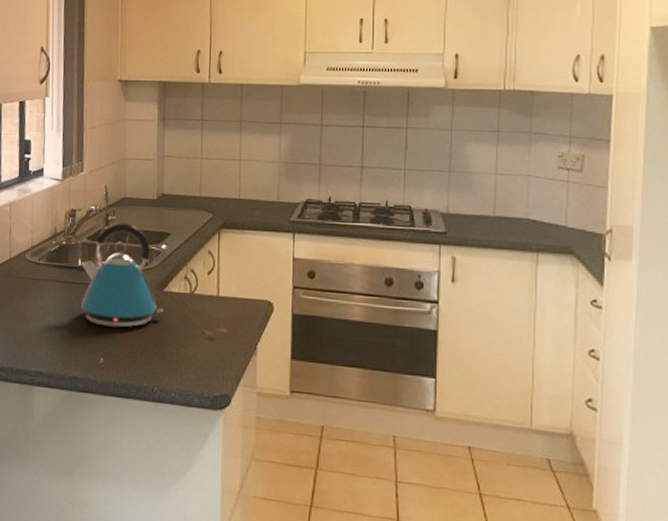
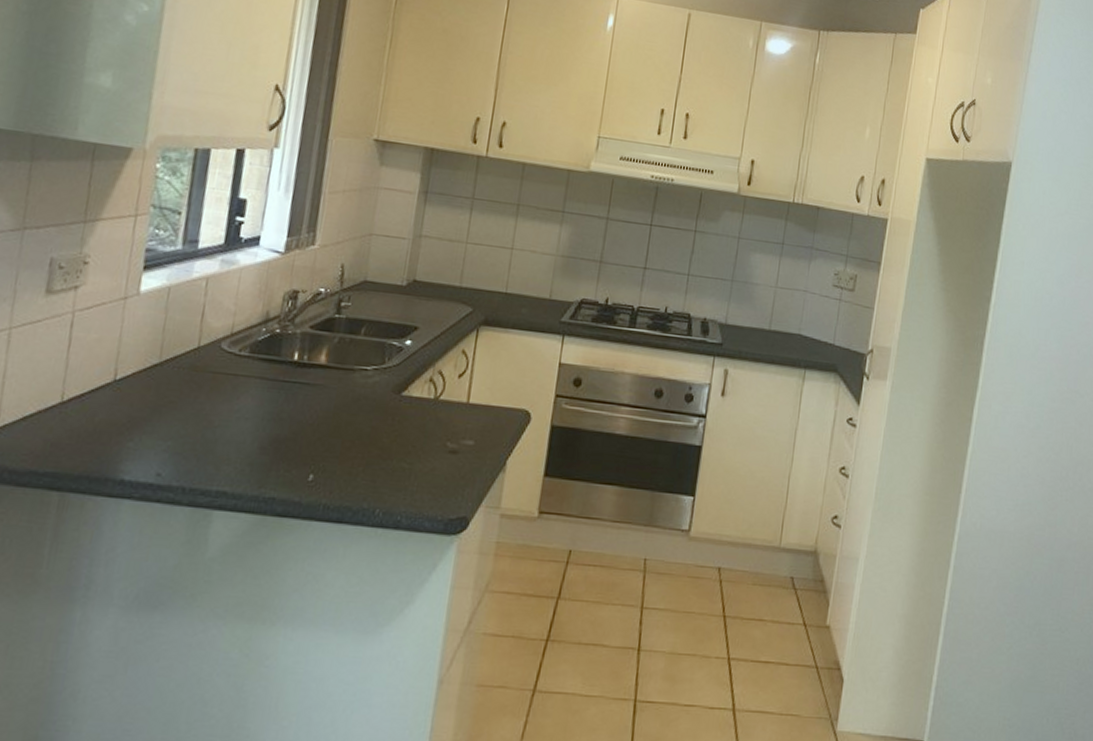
kettle: present [80,222,163,328] -> none [291,310,399,438]

